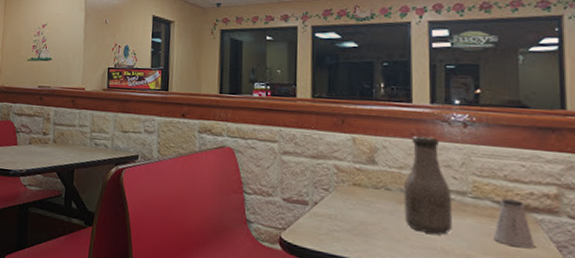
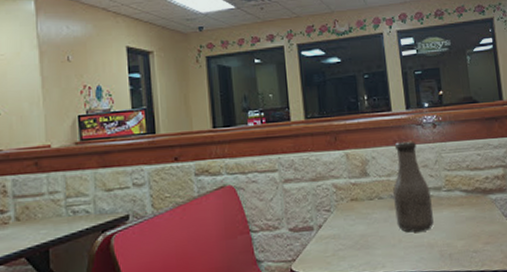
saltshaker: present [494,198,535,249] -> none [464,185,494,228]

